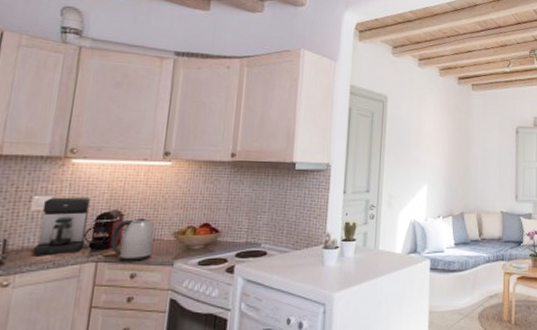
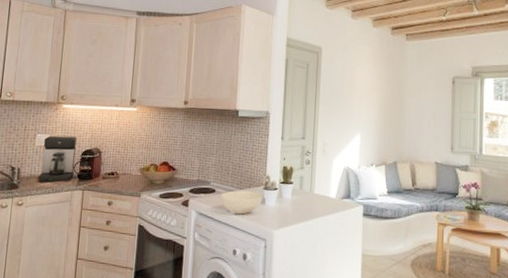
kettle: present [111,218,155,261] -> none [93,155,126,192]
bowl: none [272,252,323,278] -> present [220,190,263,215]

